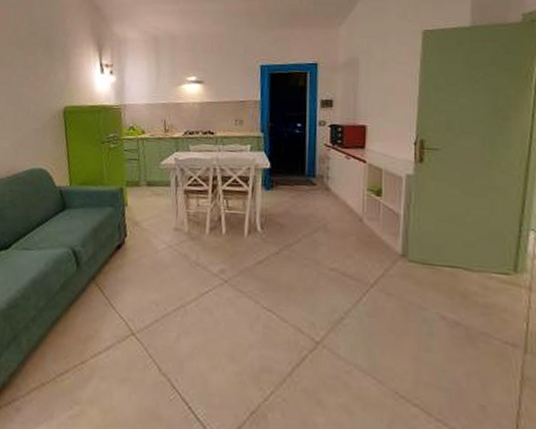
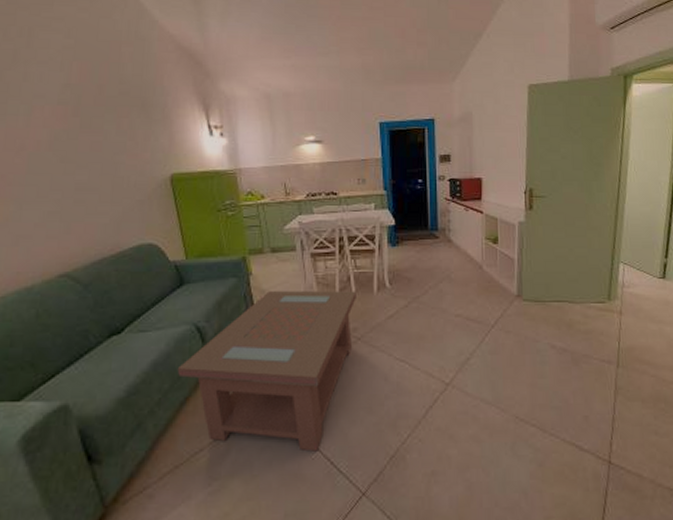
coffee table: none [52,223,227,393] -> present [177,291,356,452]

